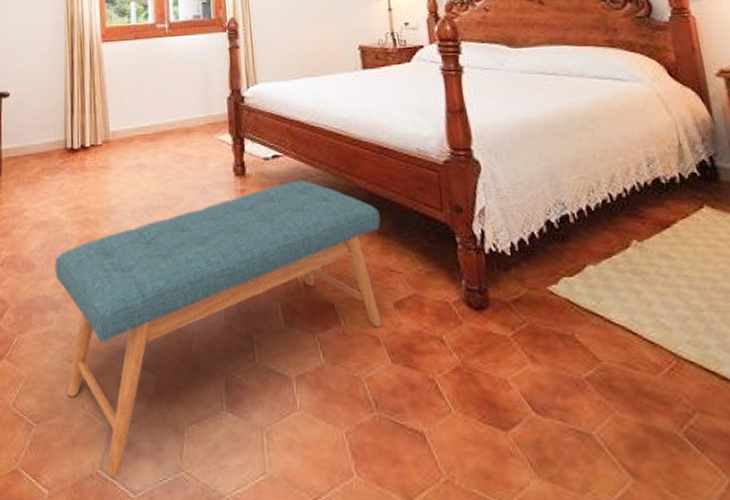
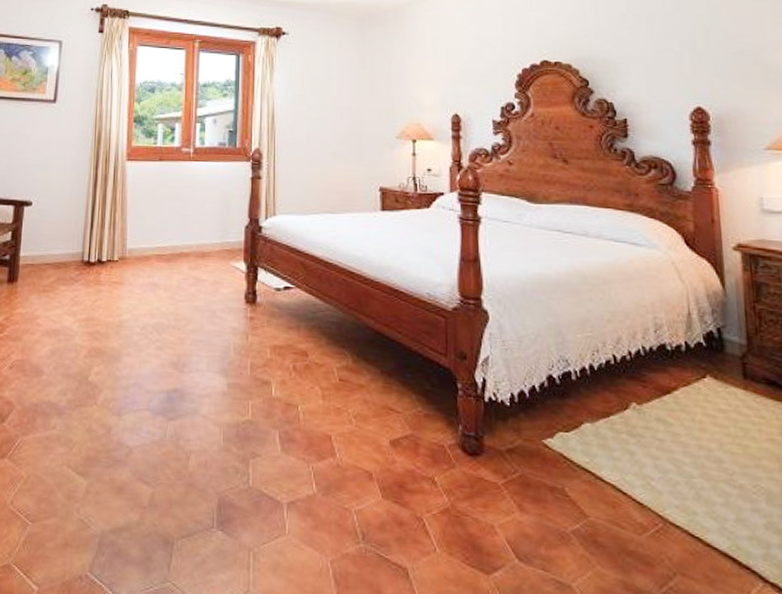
bench: present [54,179,383,478] -> none [62,313,384,582]

